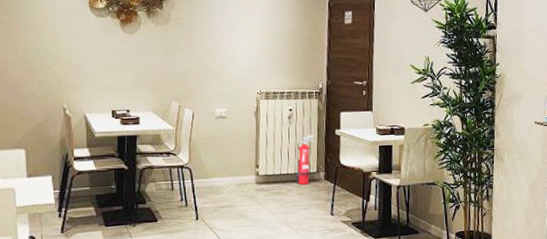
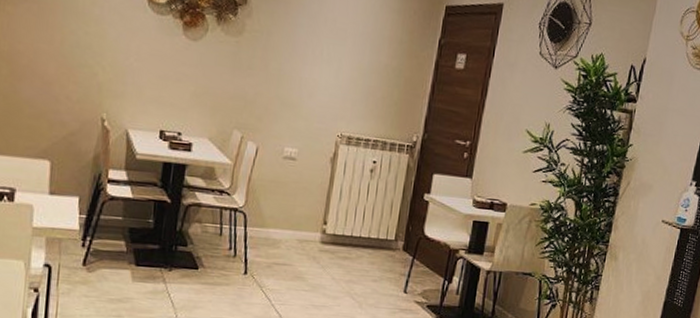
fire extinguisher: present [296,134,314,185] -> none [368,195,398,253]

